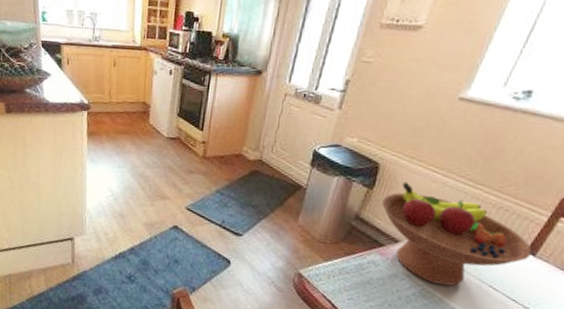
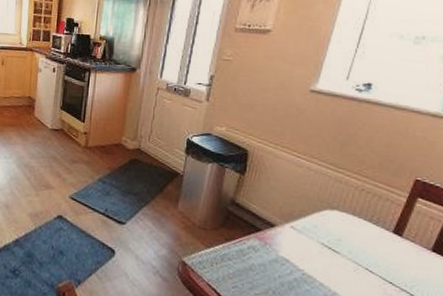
fruit bowl: present [382,182,532,286] -> none [255,167,398,270]

